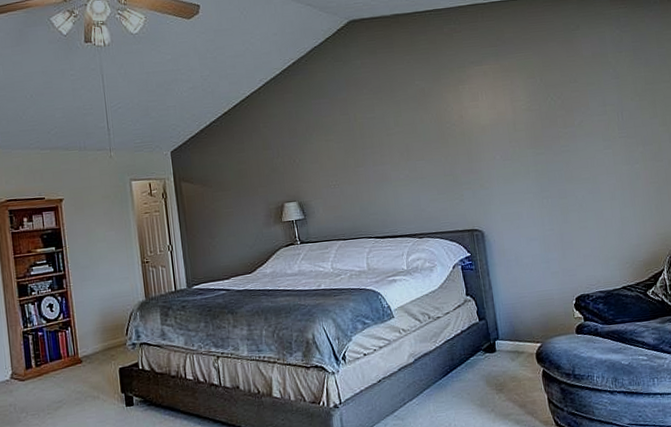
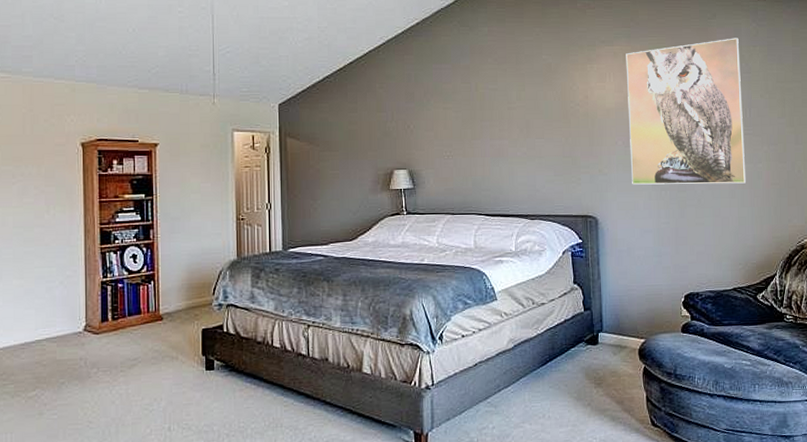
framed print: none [495,45,626,196] -> present [626,38,747,185]

